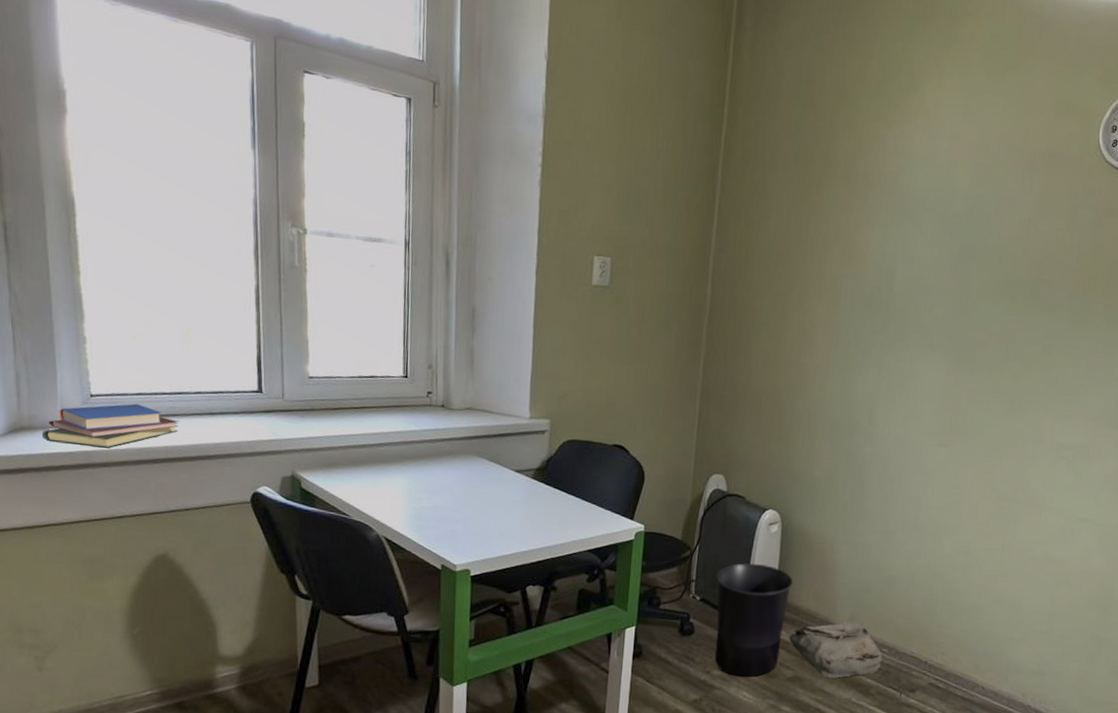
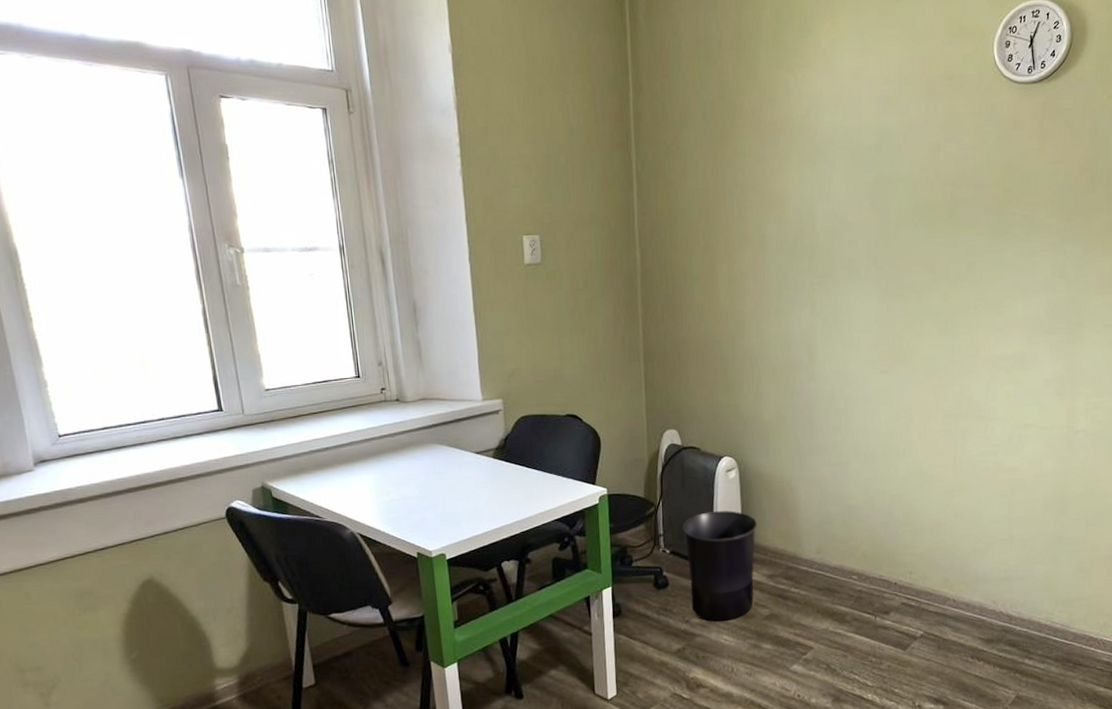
book: present [41,403,178,448] -> none [17,438,147,485]
bag: present [789,622,883,679] -> none [760,553,854,612]

